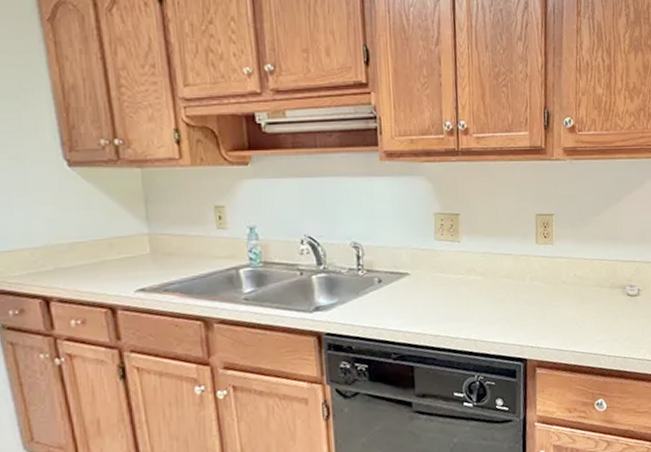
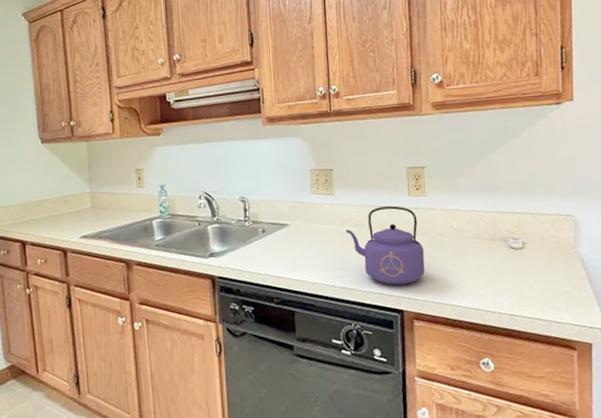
kettle: none [471,253,550,335] -> present [346,205,425,286]

